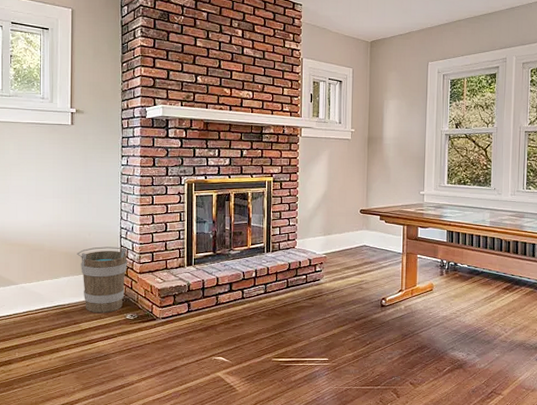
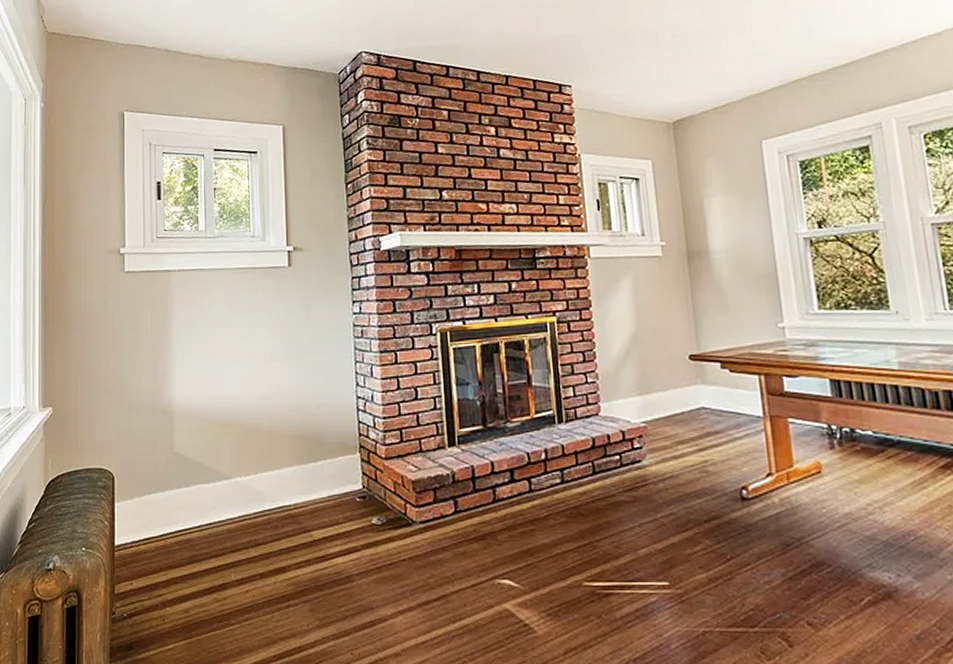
bucket: present [76,247,127,314] -> none [302,423,369,517]

